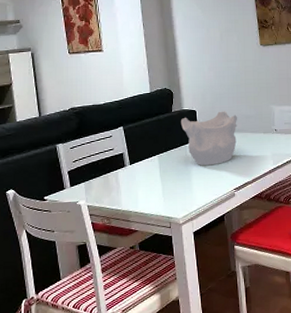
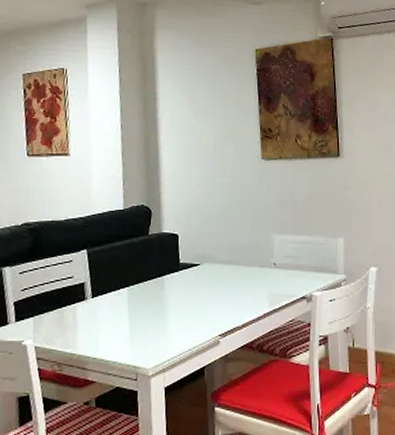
decorative bowl: present [180,111,238,166] -> none [158,237,229,304]

